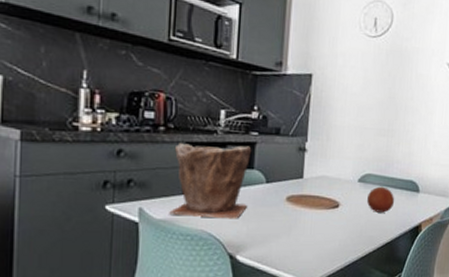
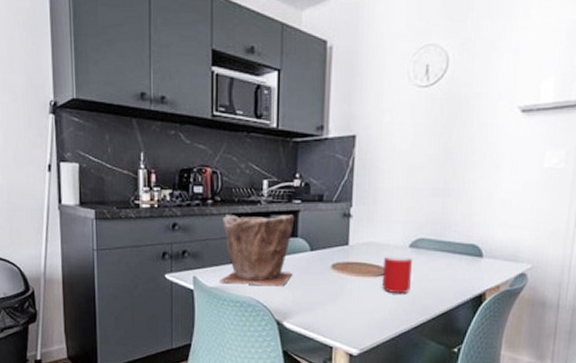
cup: none [334,190,360,225] -> present [383,256,412,293]
fruit: present [367,186,395,213] -> none [420,251,453,280]

